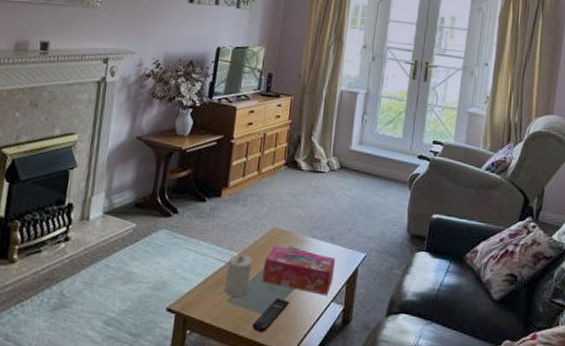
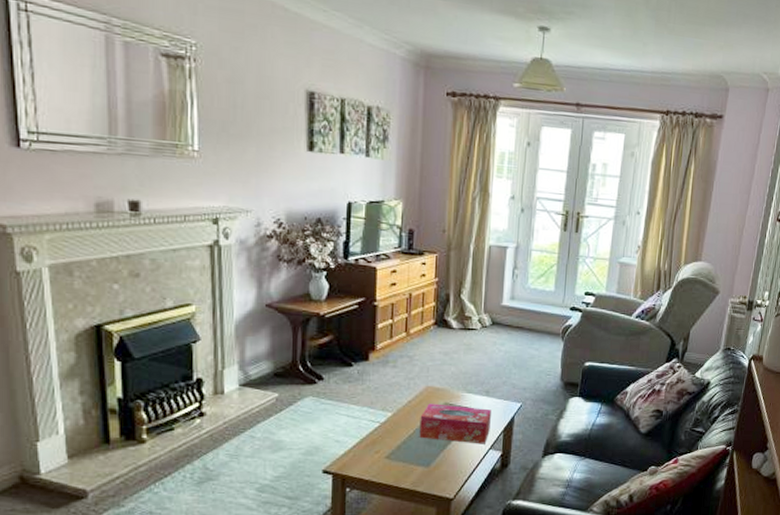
candle: present [224,254,252,297] -> none [381,414,408,453]
remote control: present [251,298,290,333] -> none [412,451,449,483]

